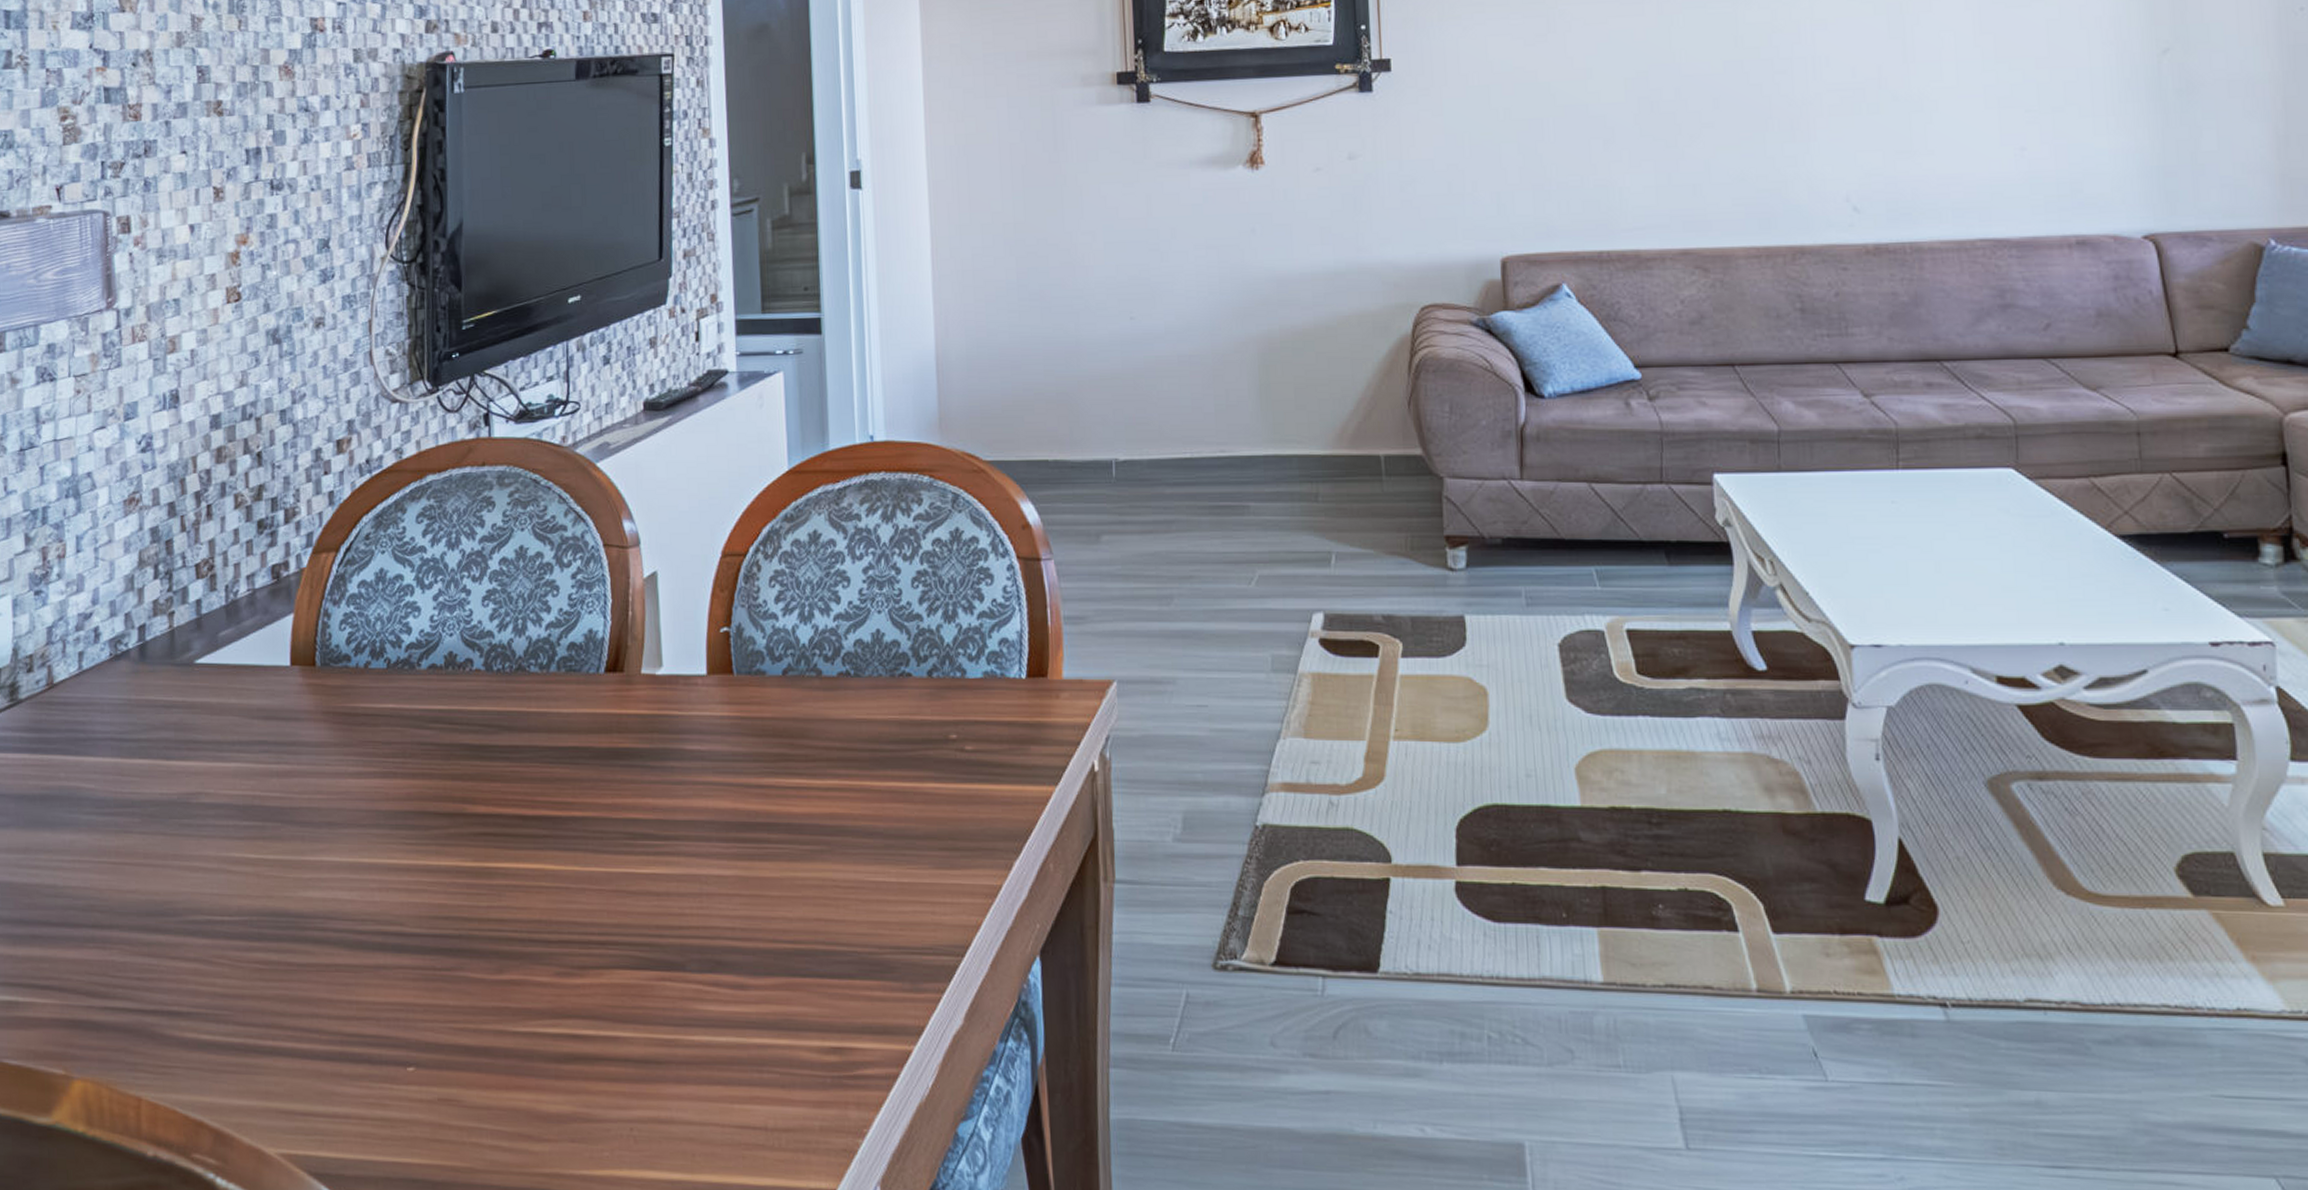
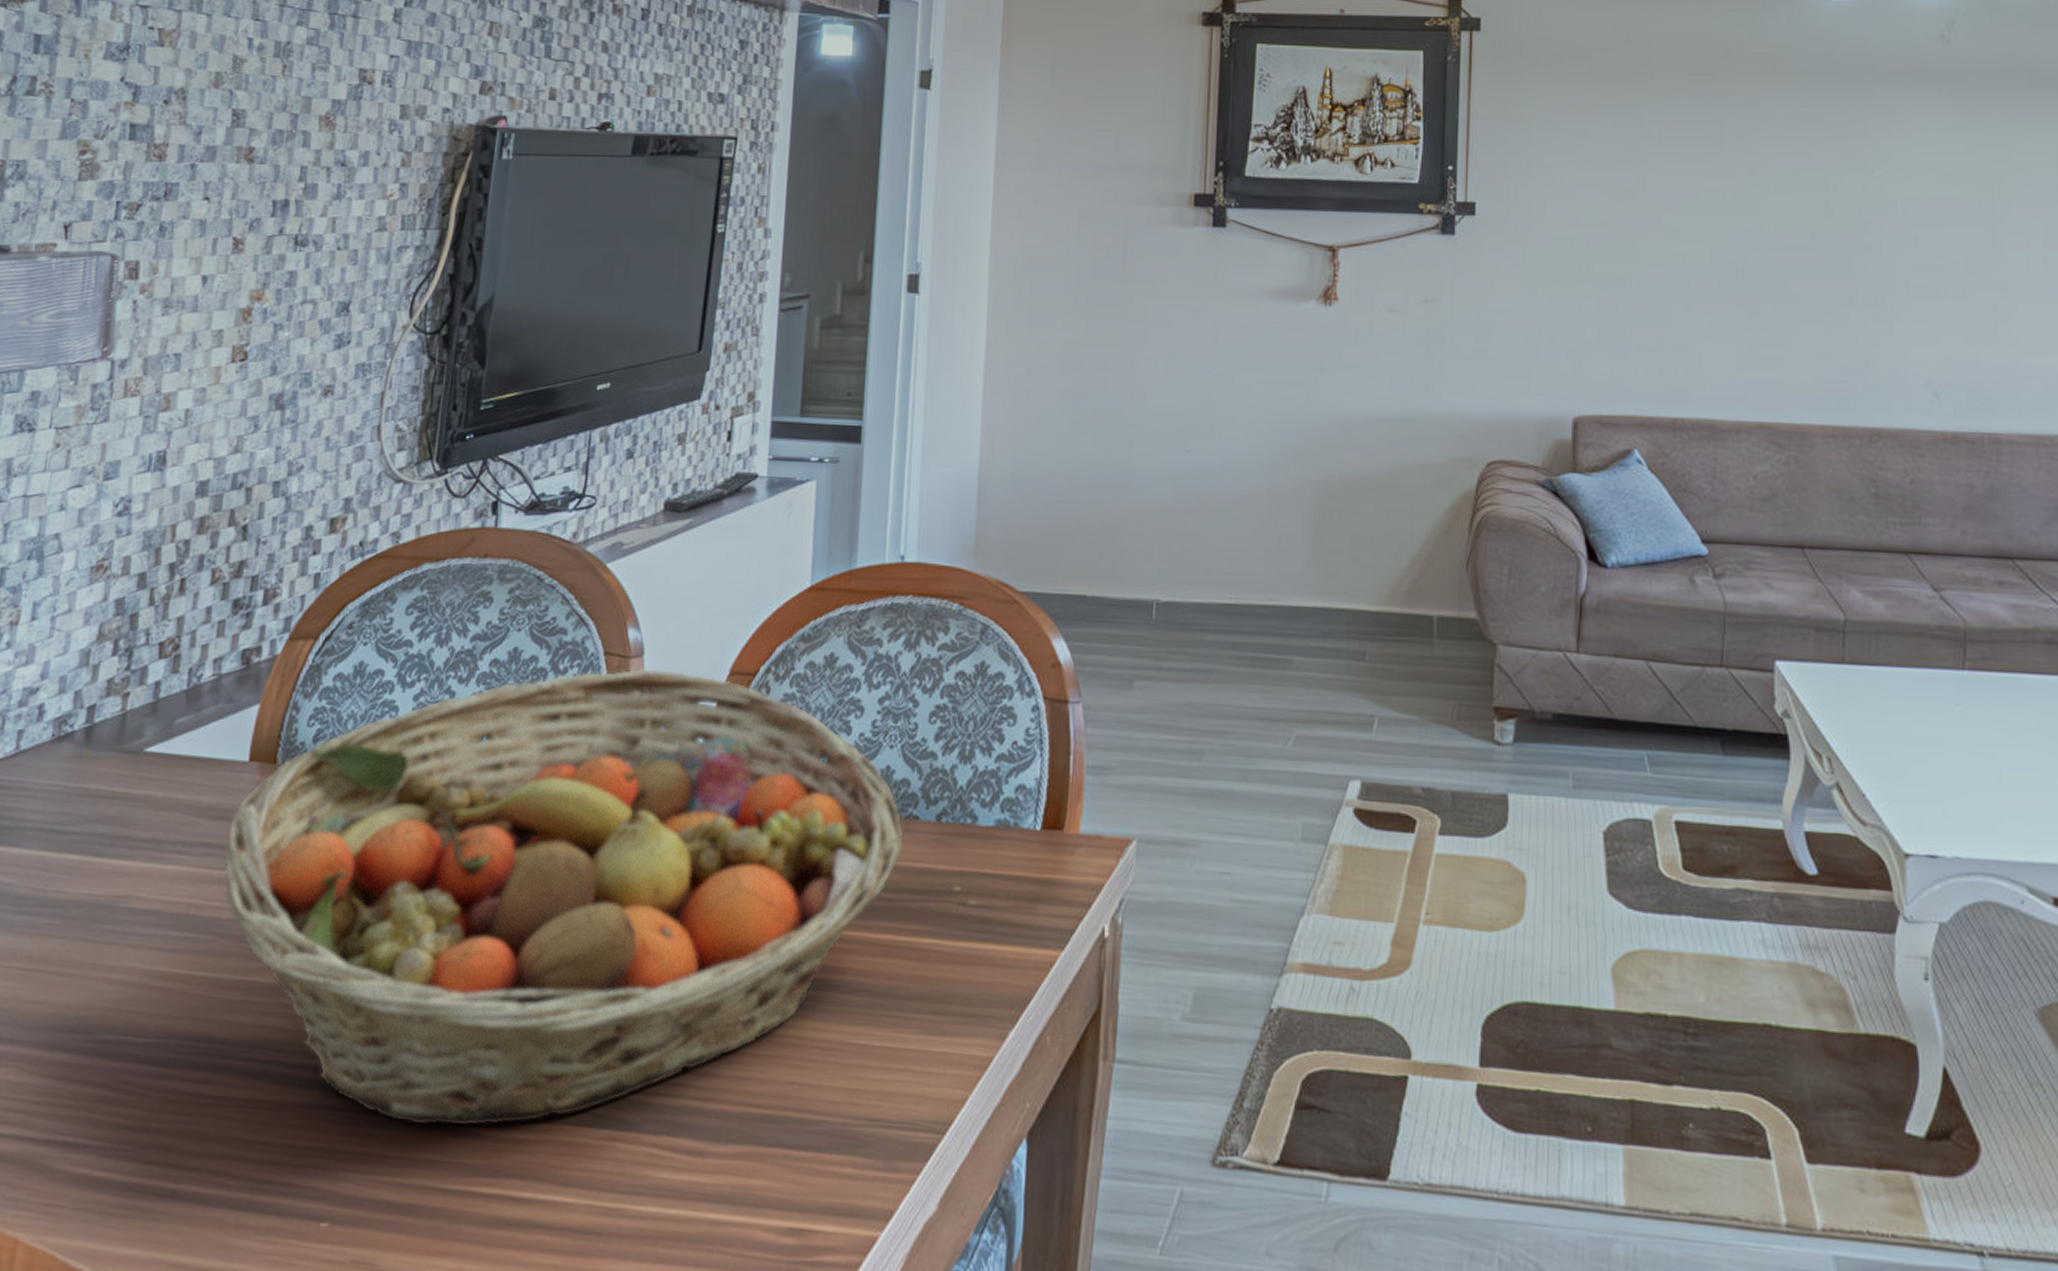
fruit basket: none [280,556,901,977] -> present [224,668,905,1127]

